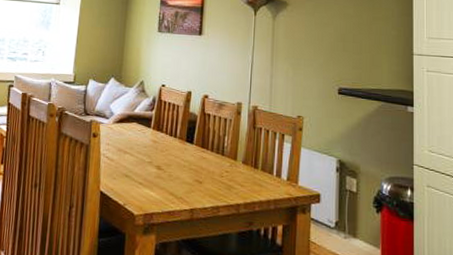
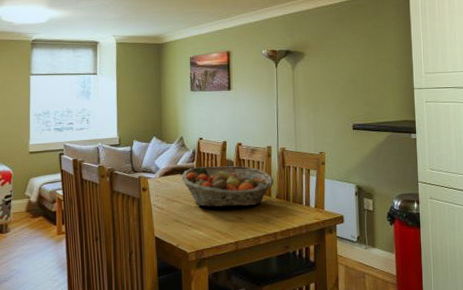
fruit basket: none [137,117,242,169] -> present [181,165,274,208]

